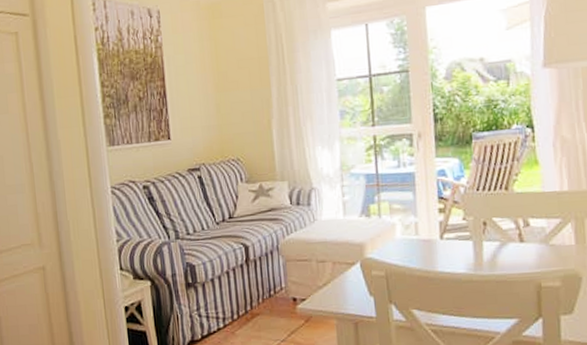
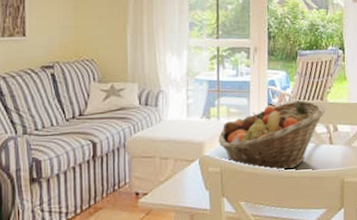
fruit basket: none [381,191,513,275] -> present [218,100,326,171]

